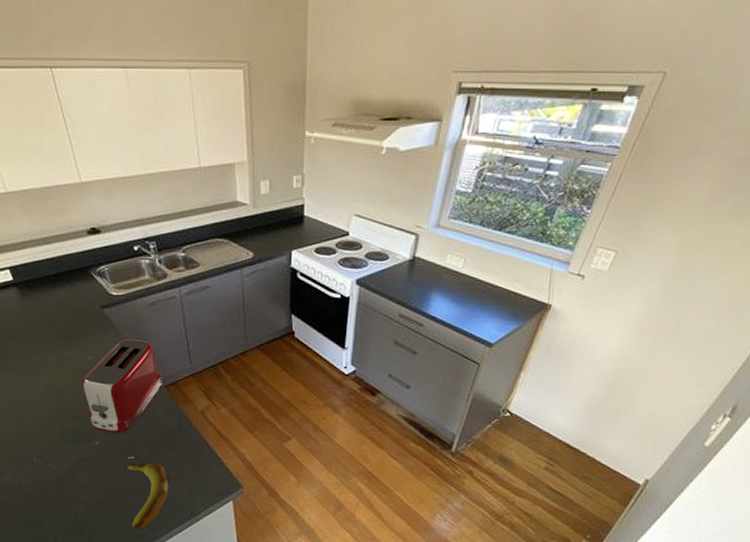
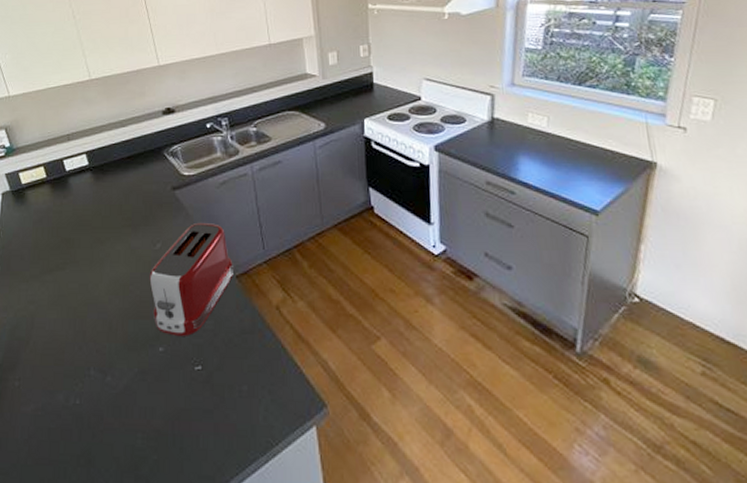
banana: present [125,463,169,529] -> none [192,374,241,468]

